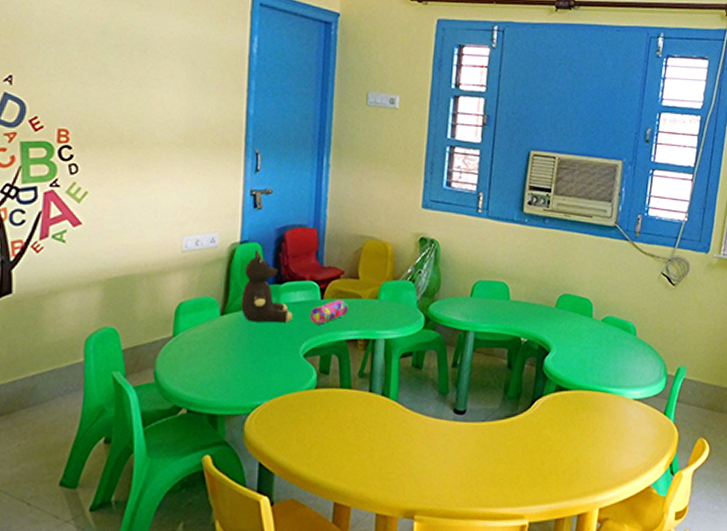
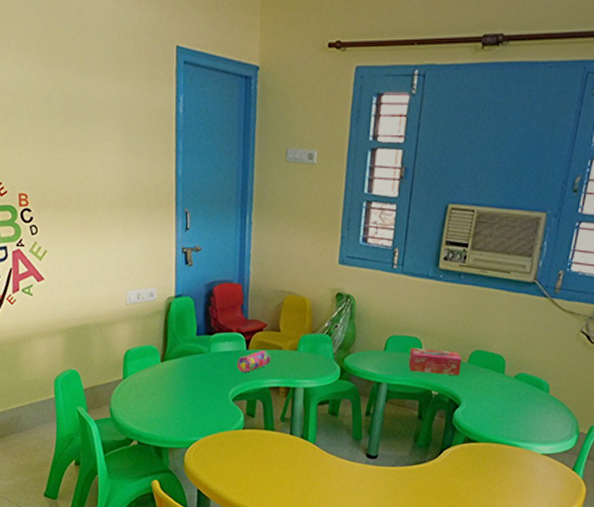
teddy bear: present [241,249,293,323] -> none [178,303,223,370]
tissue box: none [497,292,550,321] -> present [409,347,462,376]

